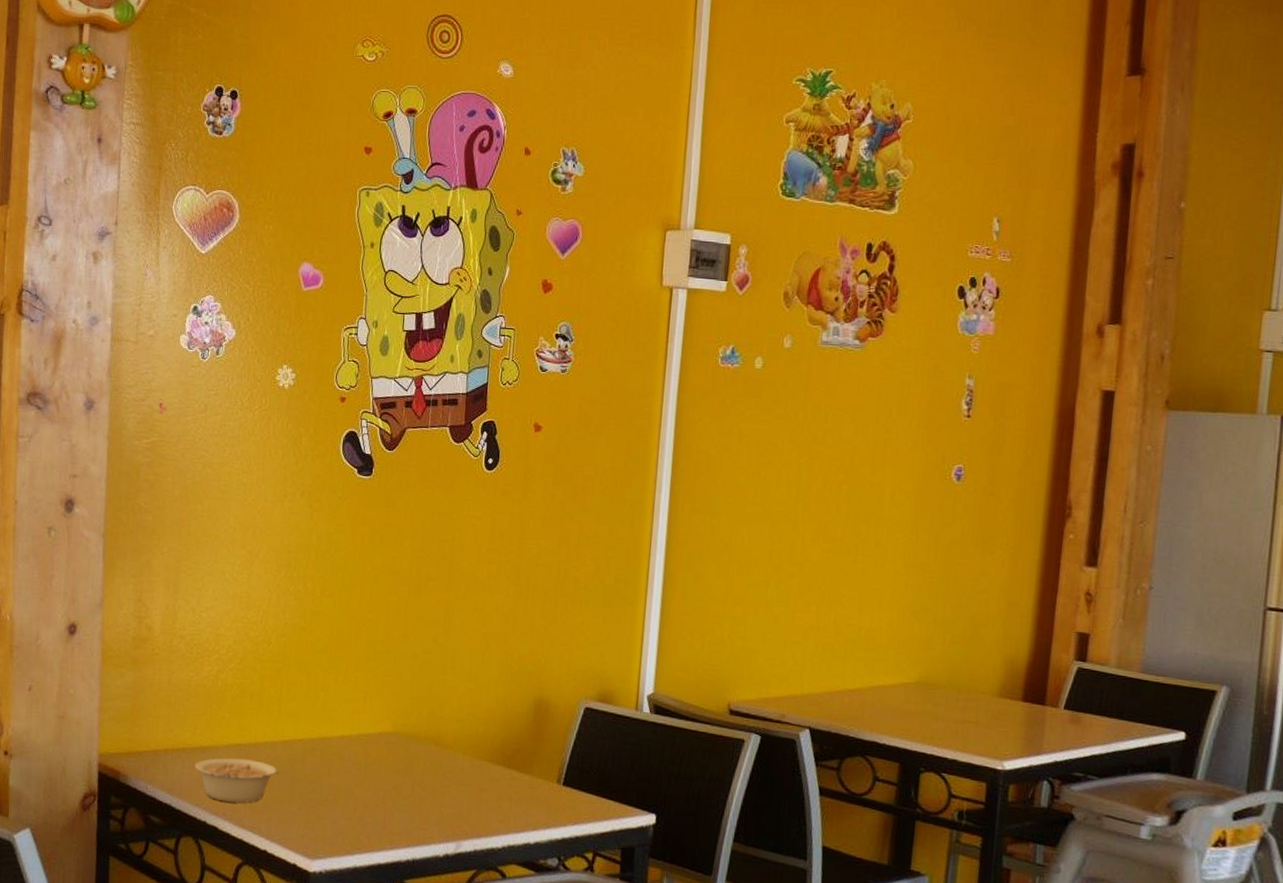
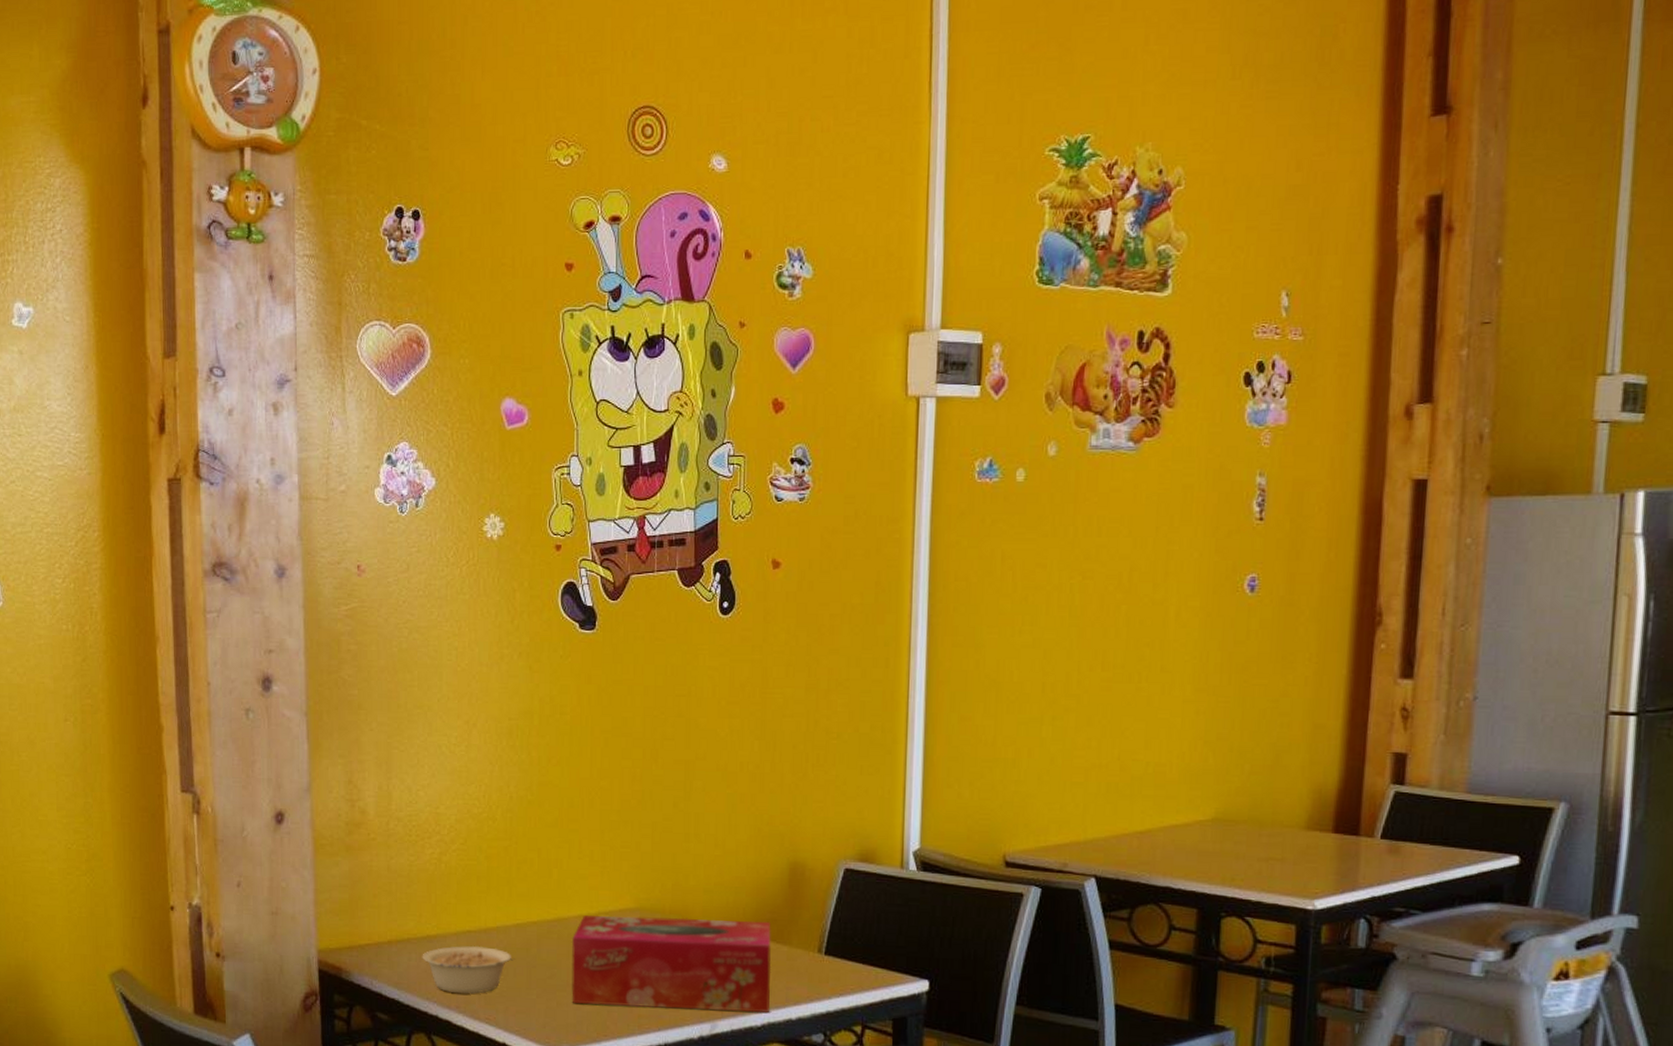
tissue box: none [329,736,516,836] -> present [571,915,772,1013]

